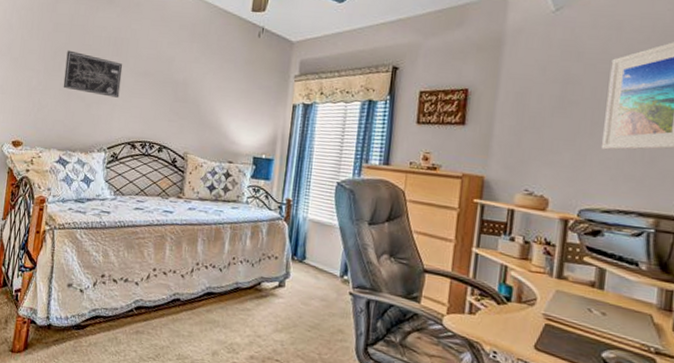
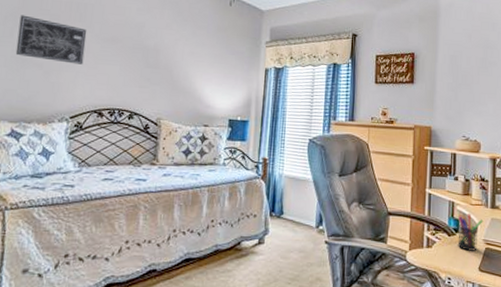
pen holder: none [508,280,545,326] -> present [457,213,483,251]

